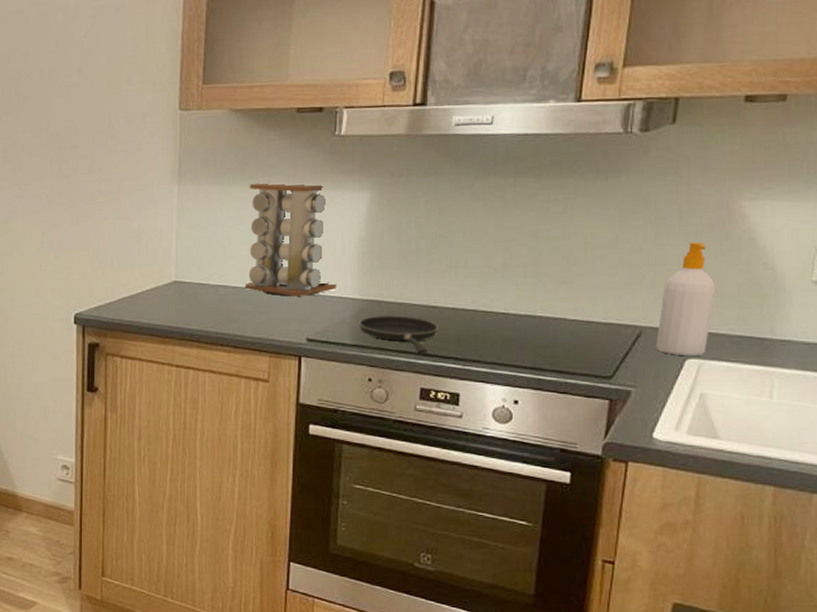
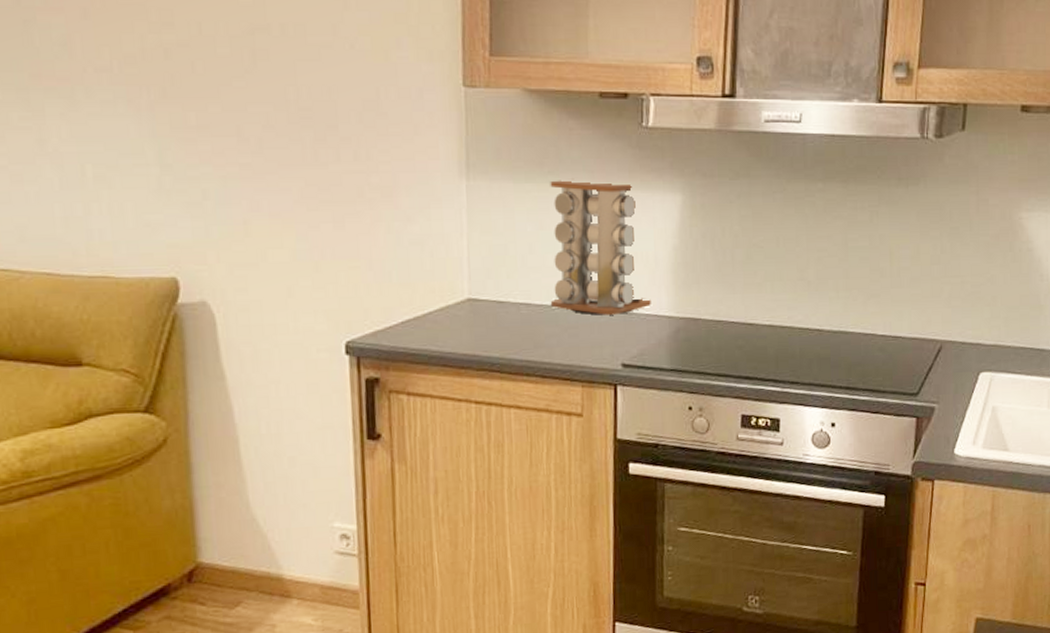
frying pan: present [359,315,438,354] -> none [676,335,757,377]
soap bottle: present [656,242,715,357] -> none [954,253,1002,370]

